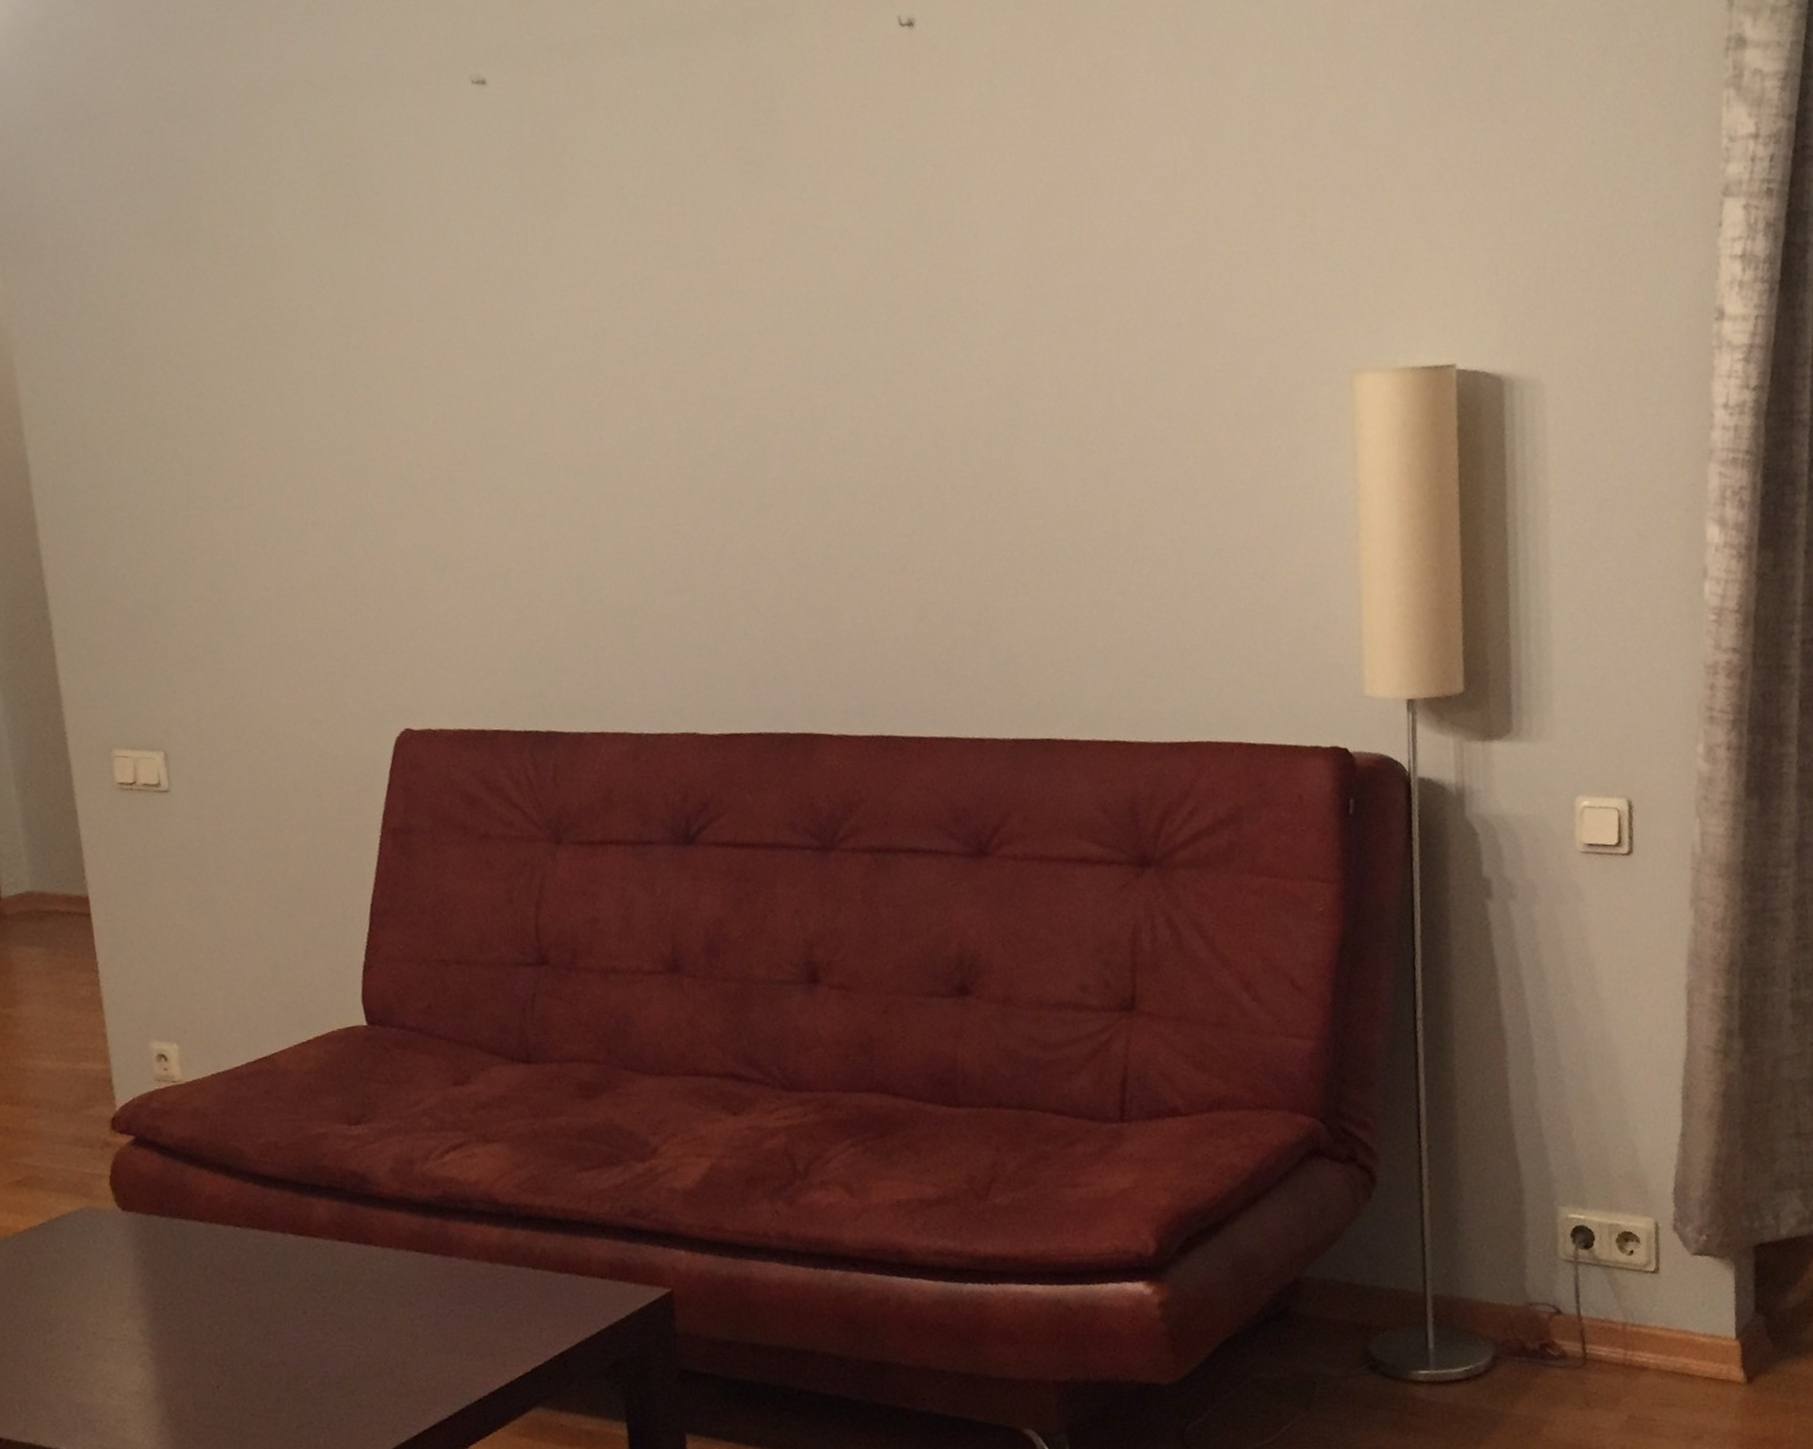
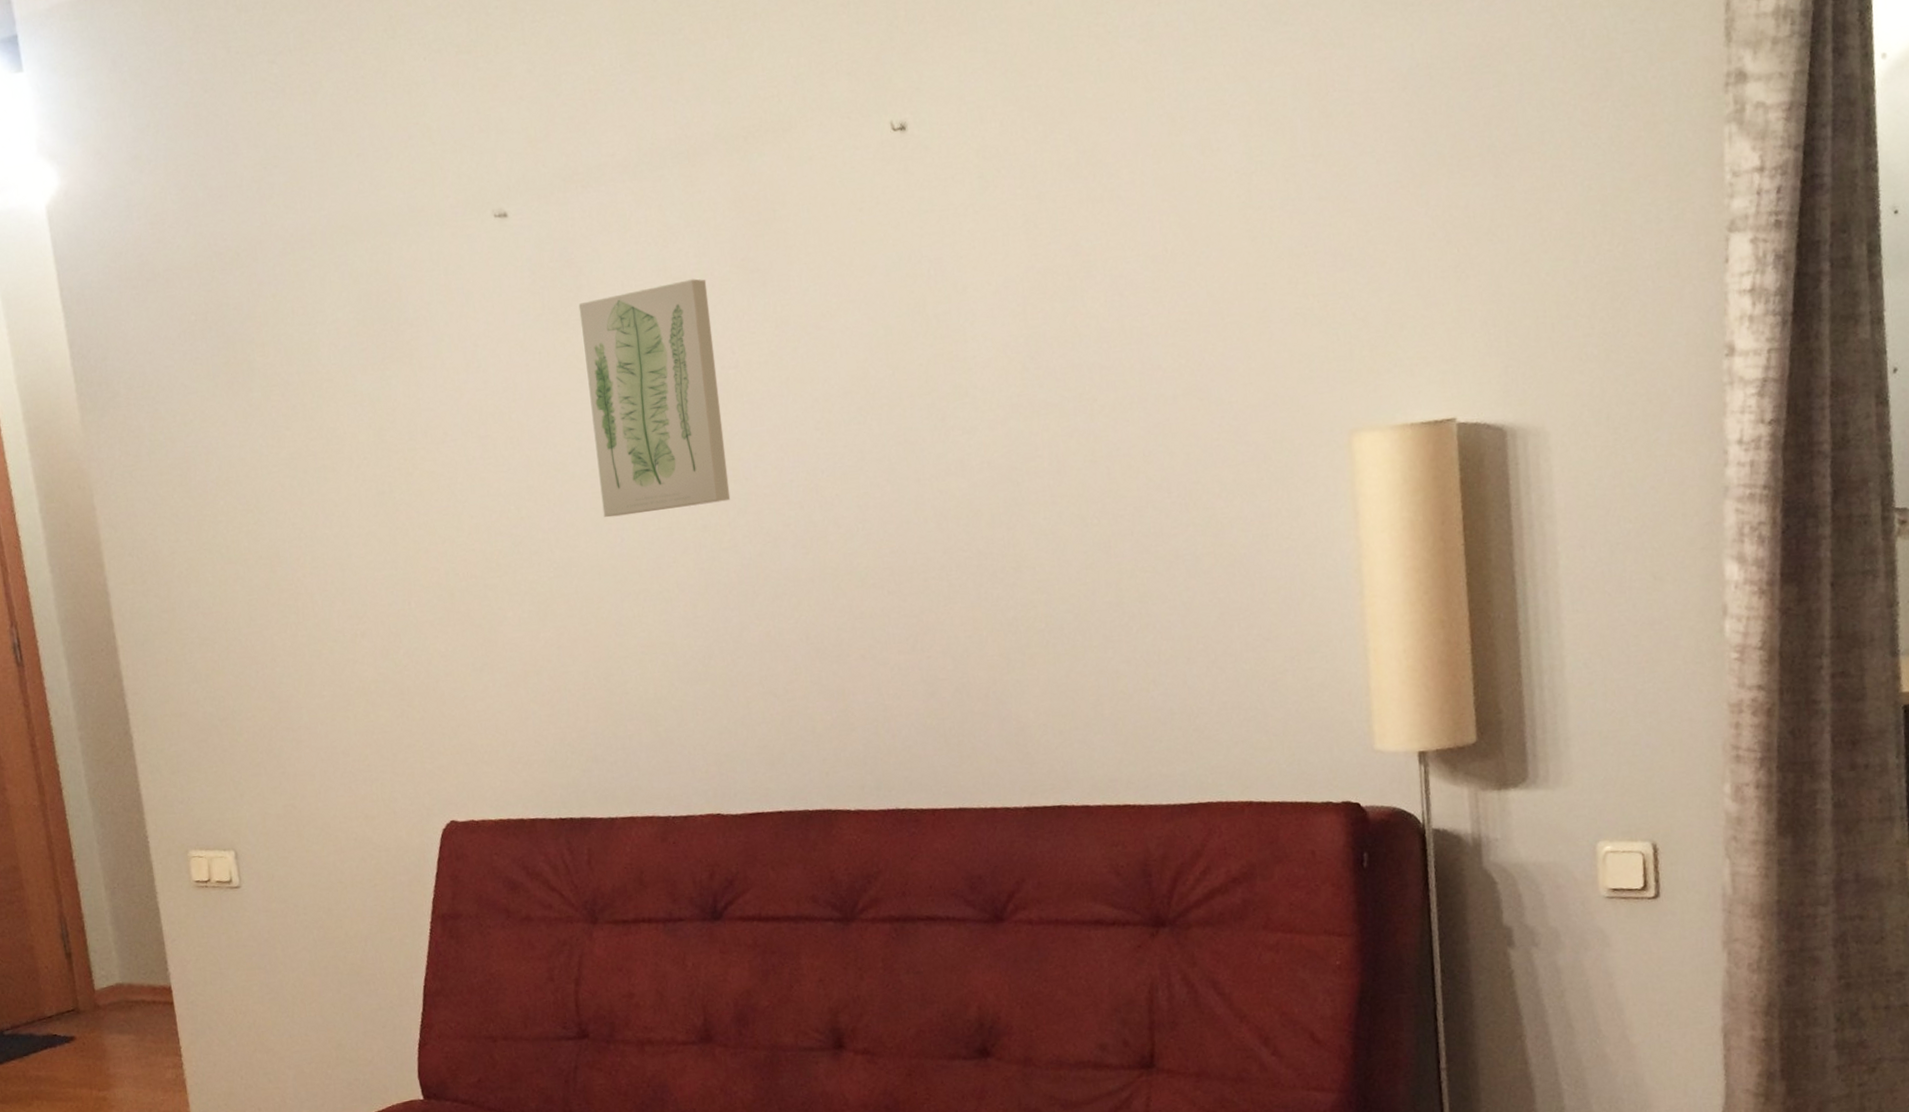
wall art: none [560,166,718,414] -> present [578,278,731,518]

